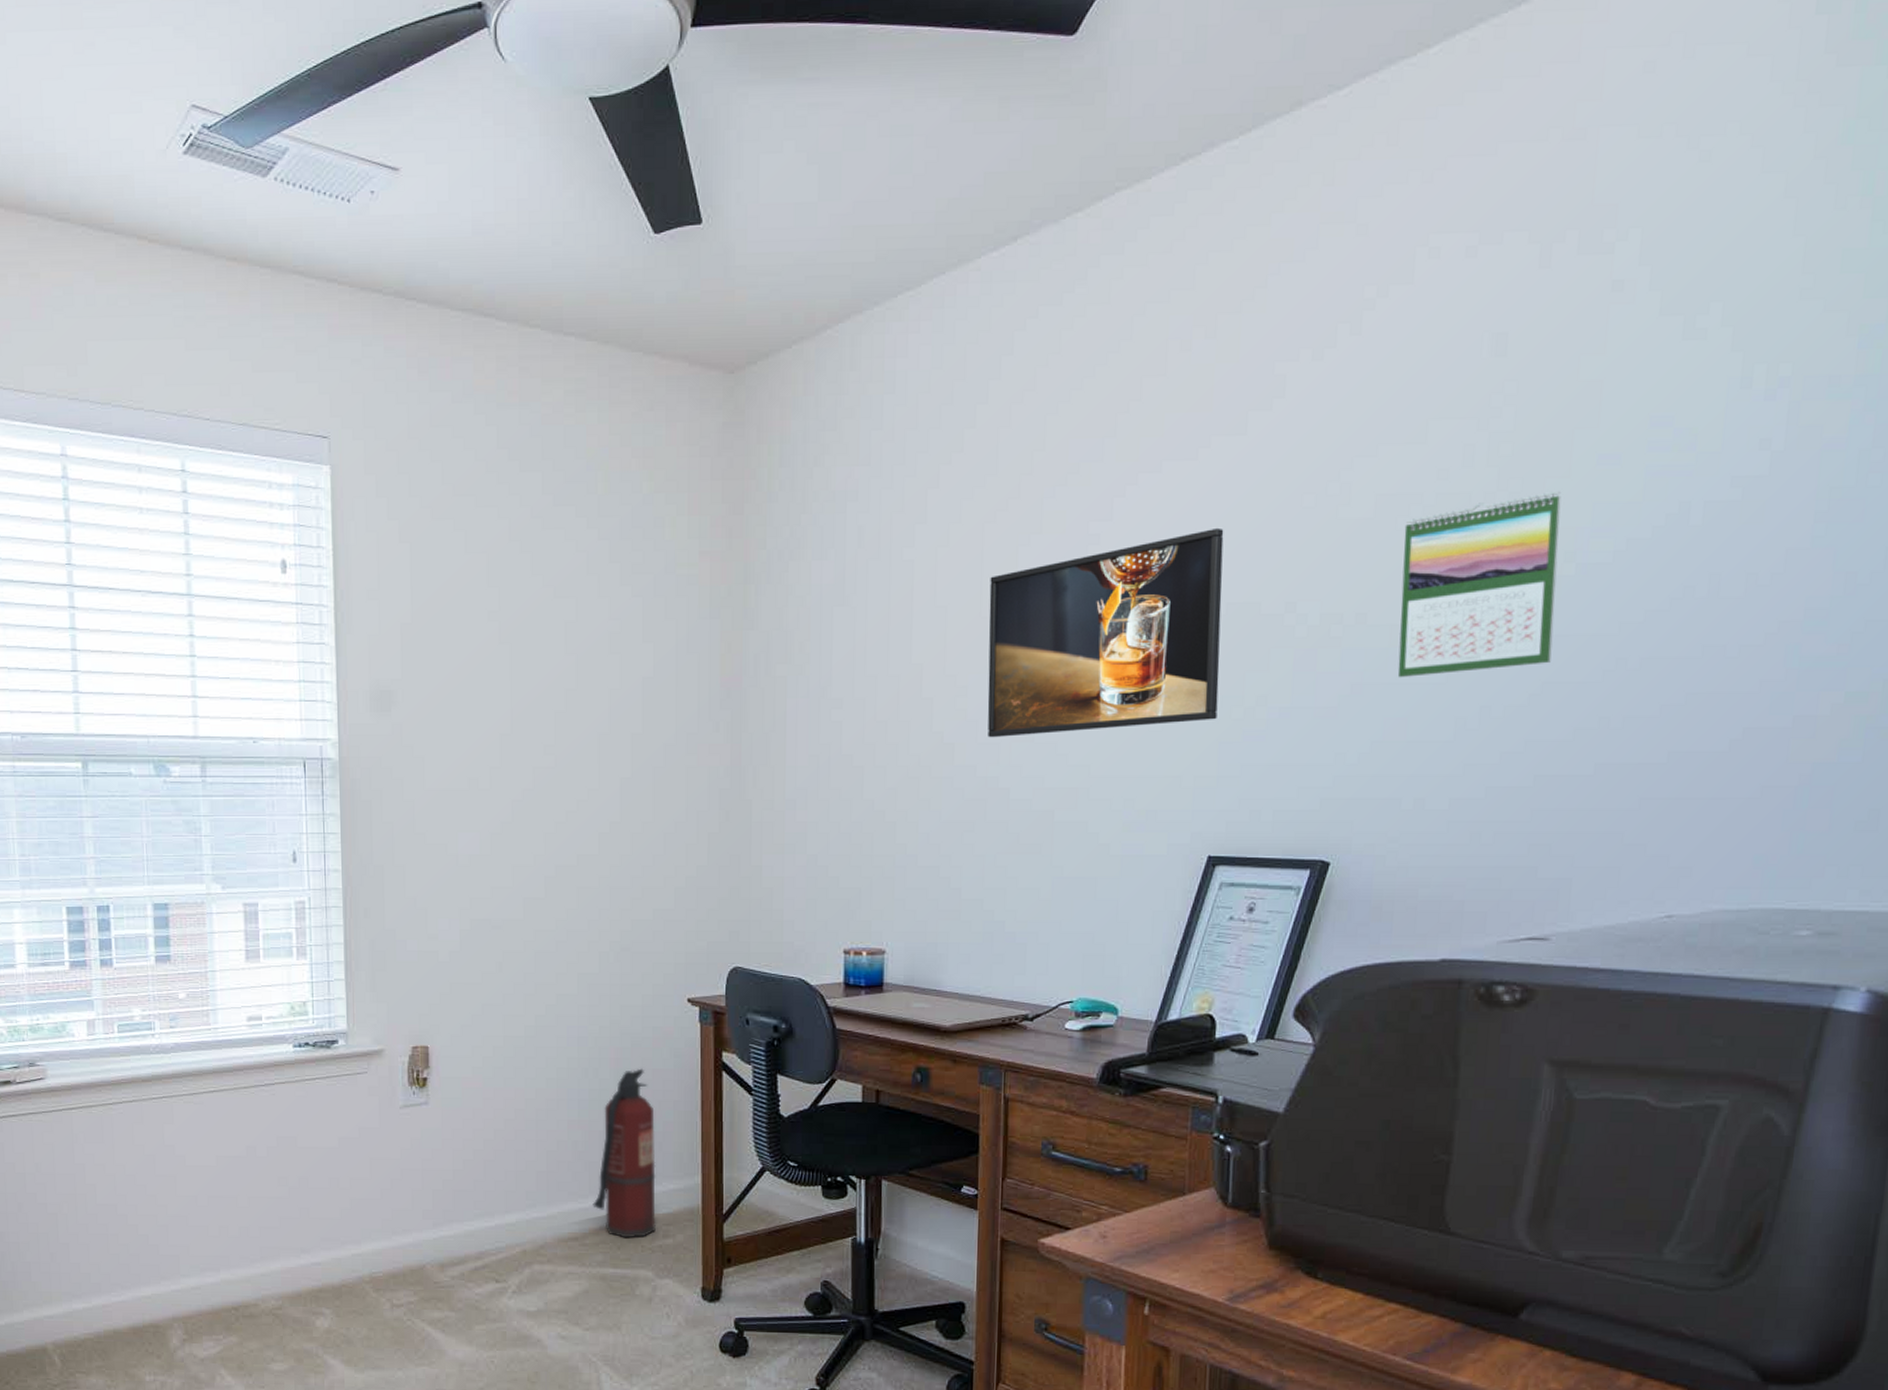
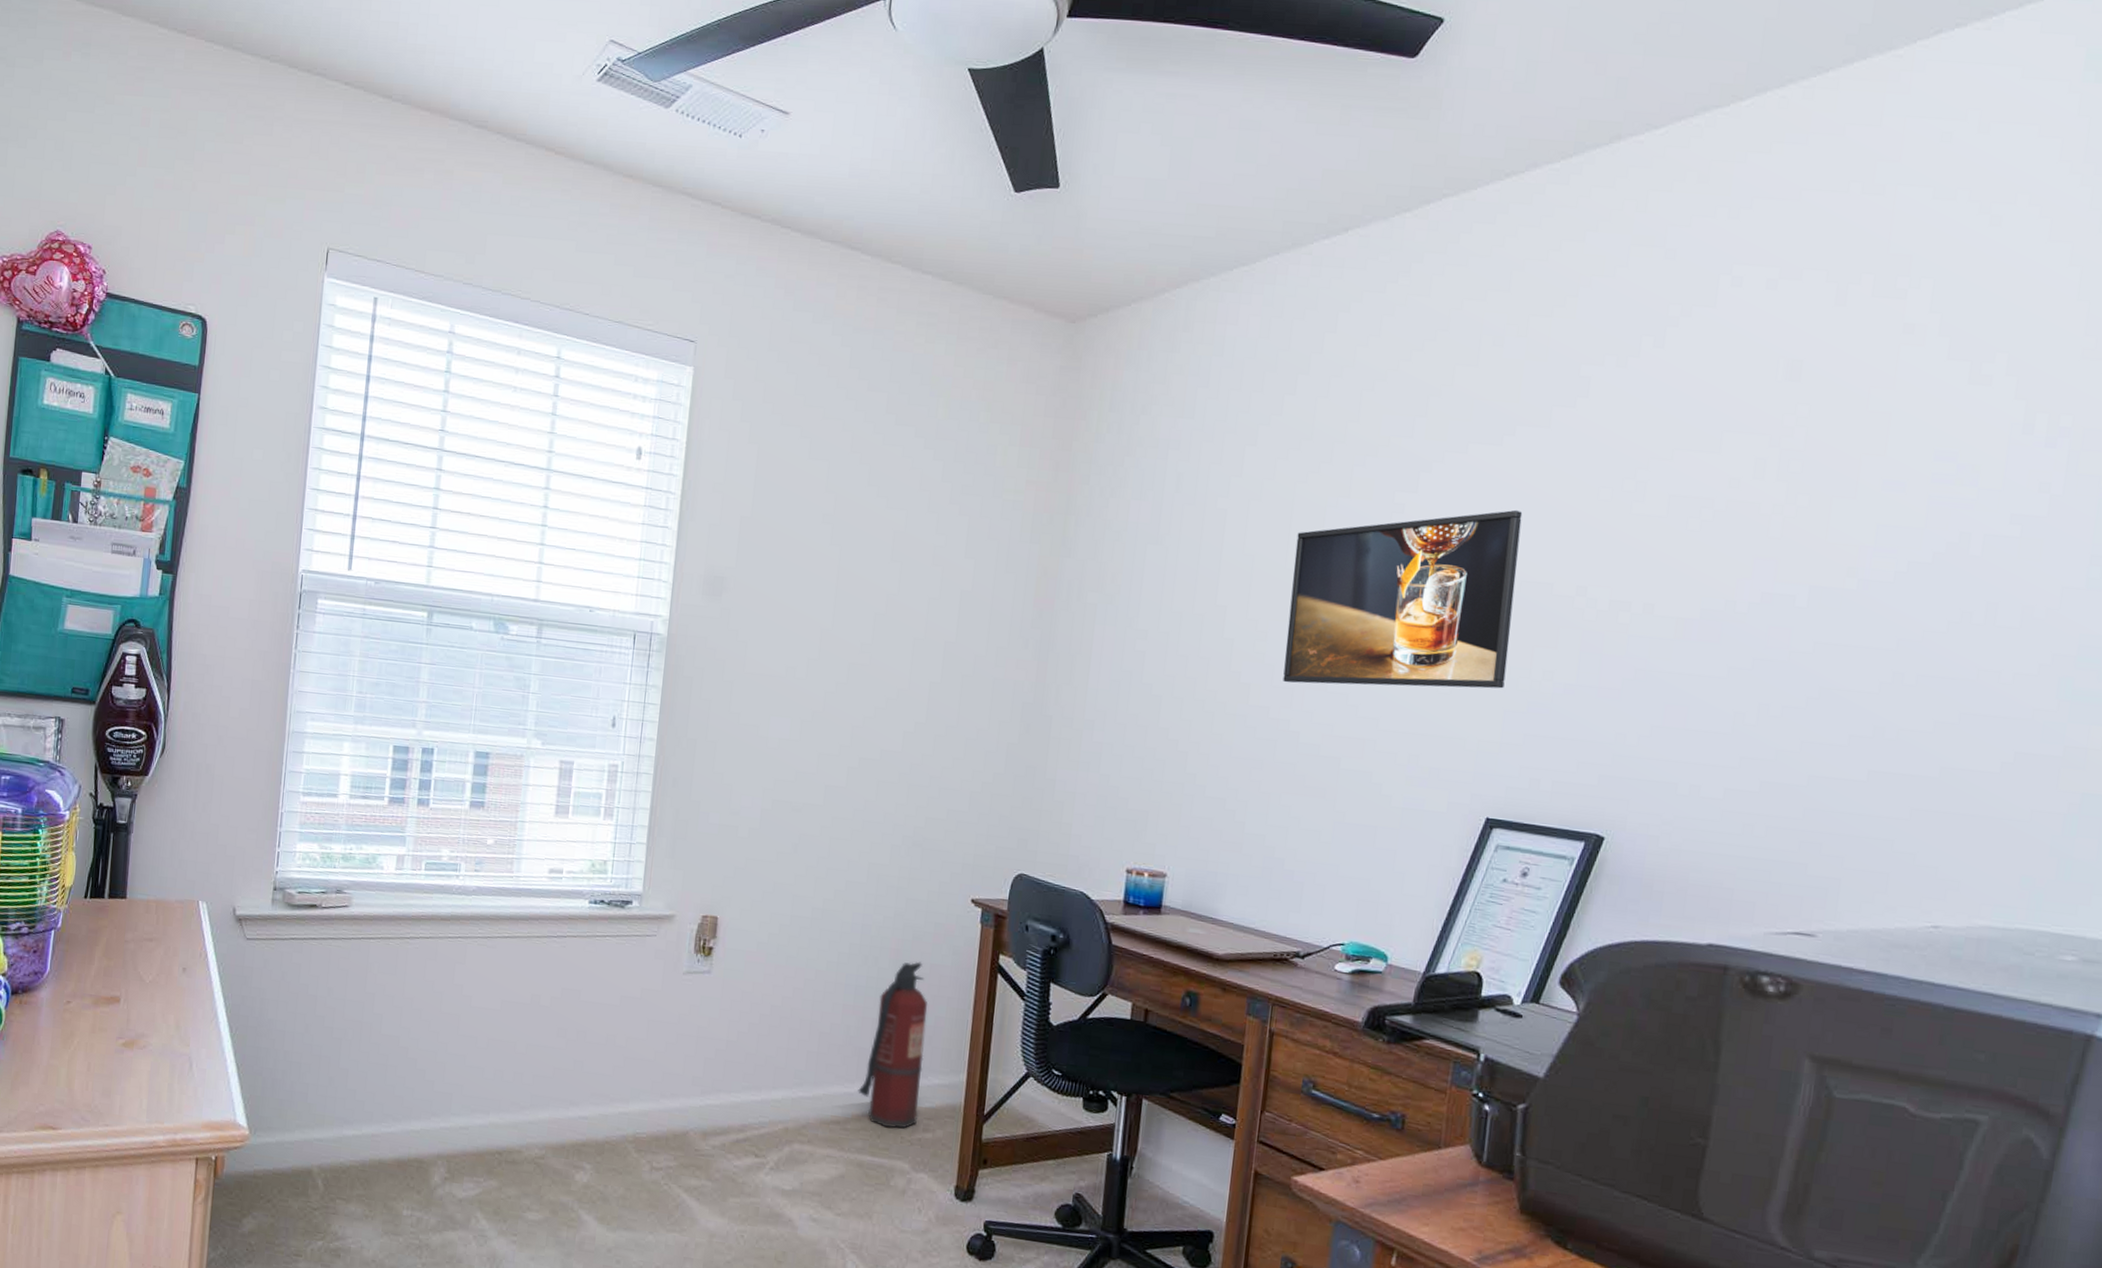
calendar: present [1397,491,1561,678] -> none [1680,510,1847,670]

